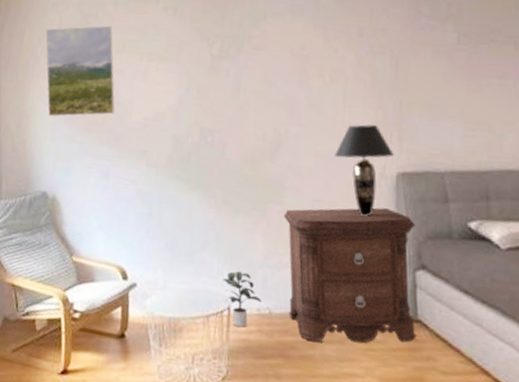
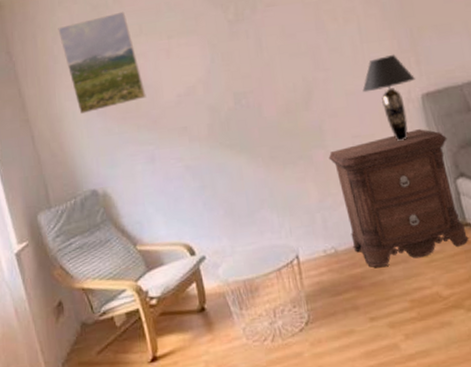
potted plant: present [223,271,262,327] -> none [286,219,326,272]

